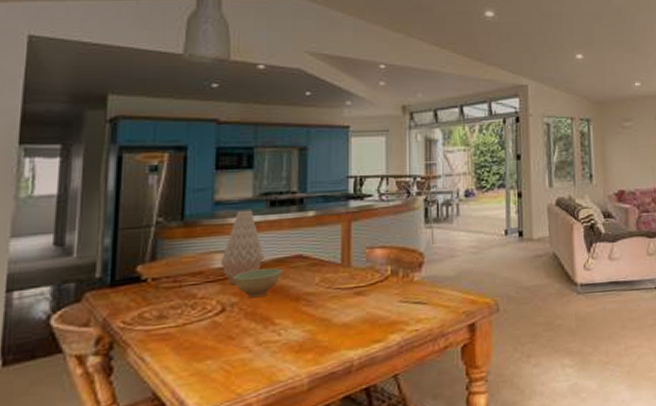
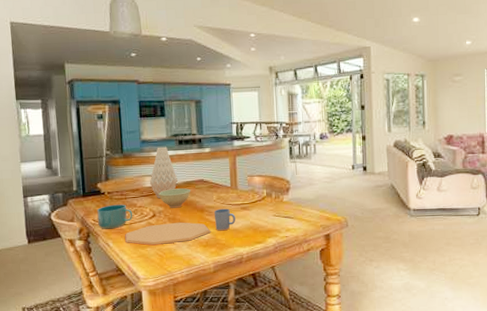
cup: none [130,295,190,336] -> present [97,204,133,229]
placemat: none [172,317,309,356] -> present [125,222,211,246]
mug: none [314,294,346,328] -> present [213,208,236,231]

